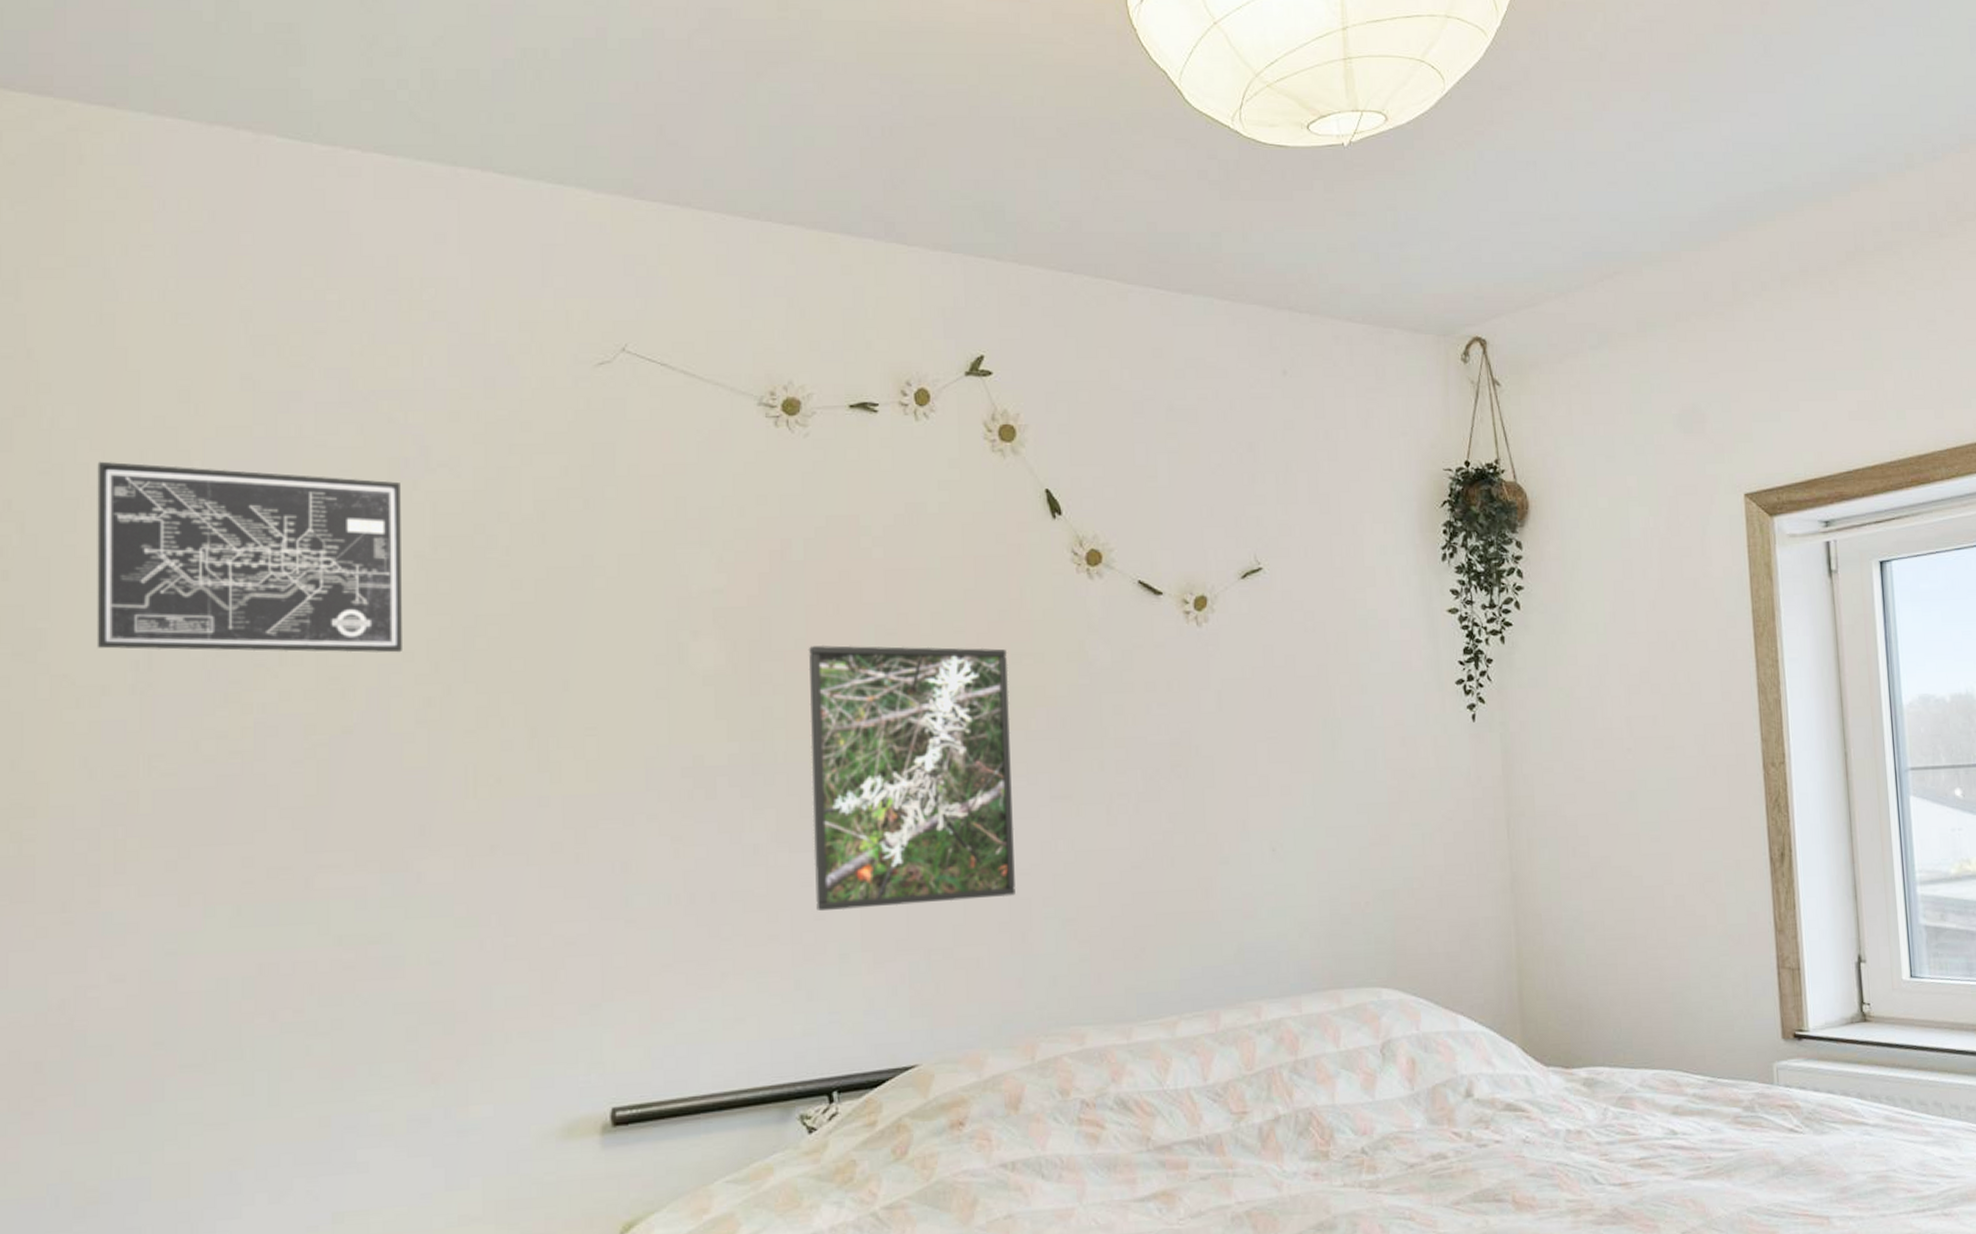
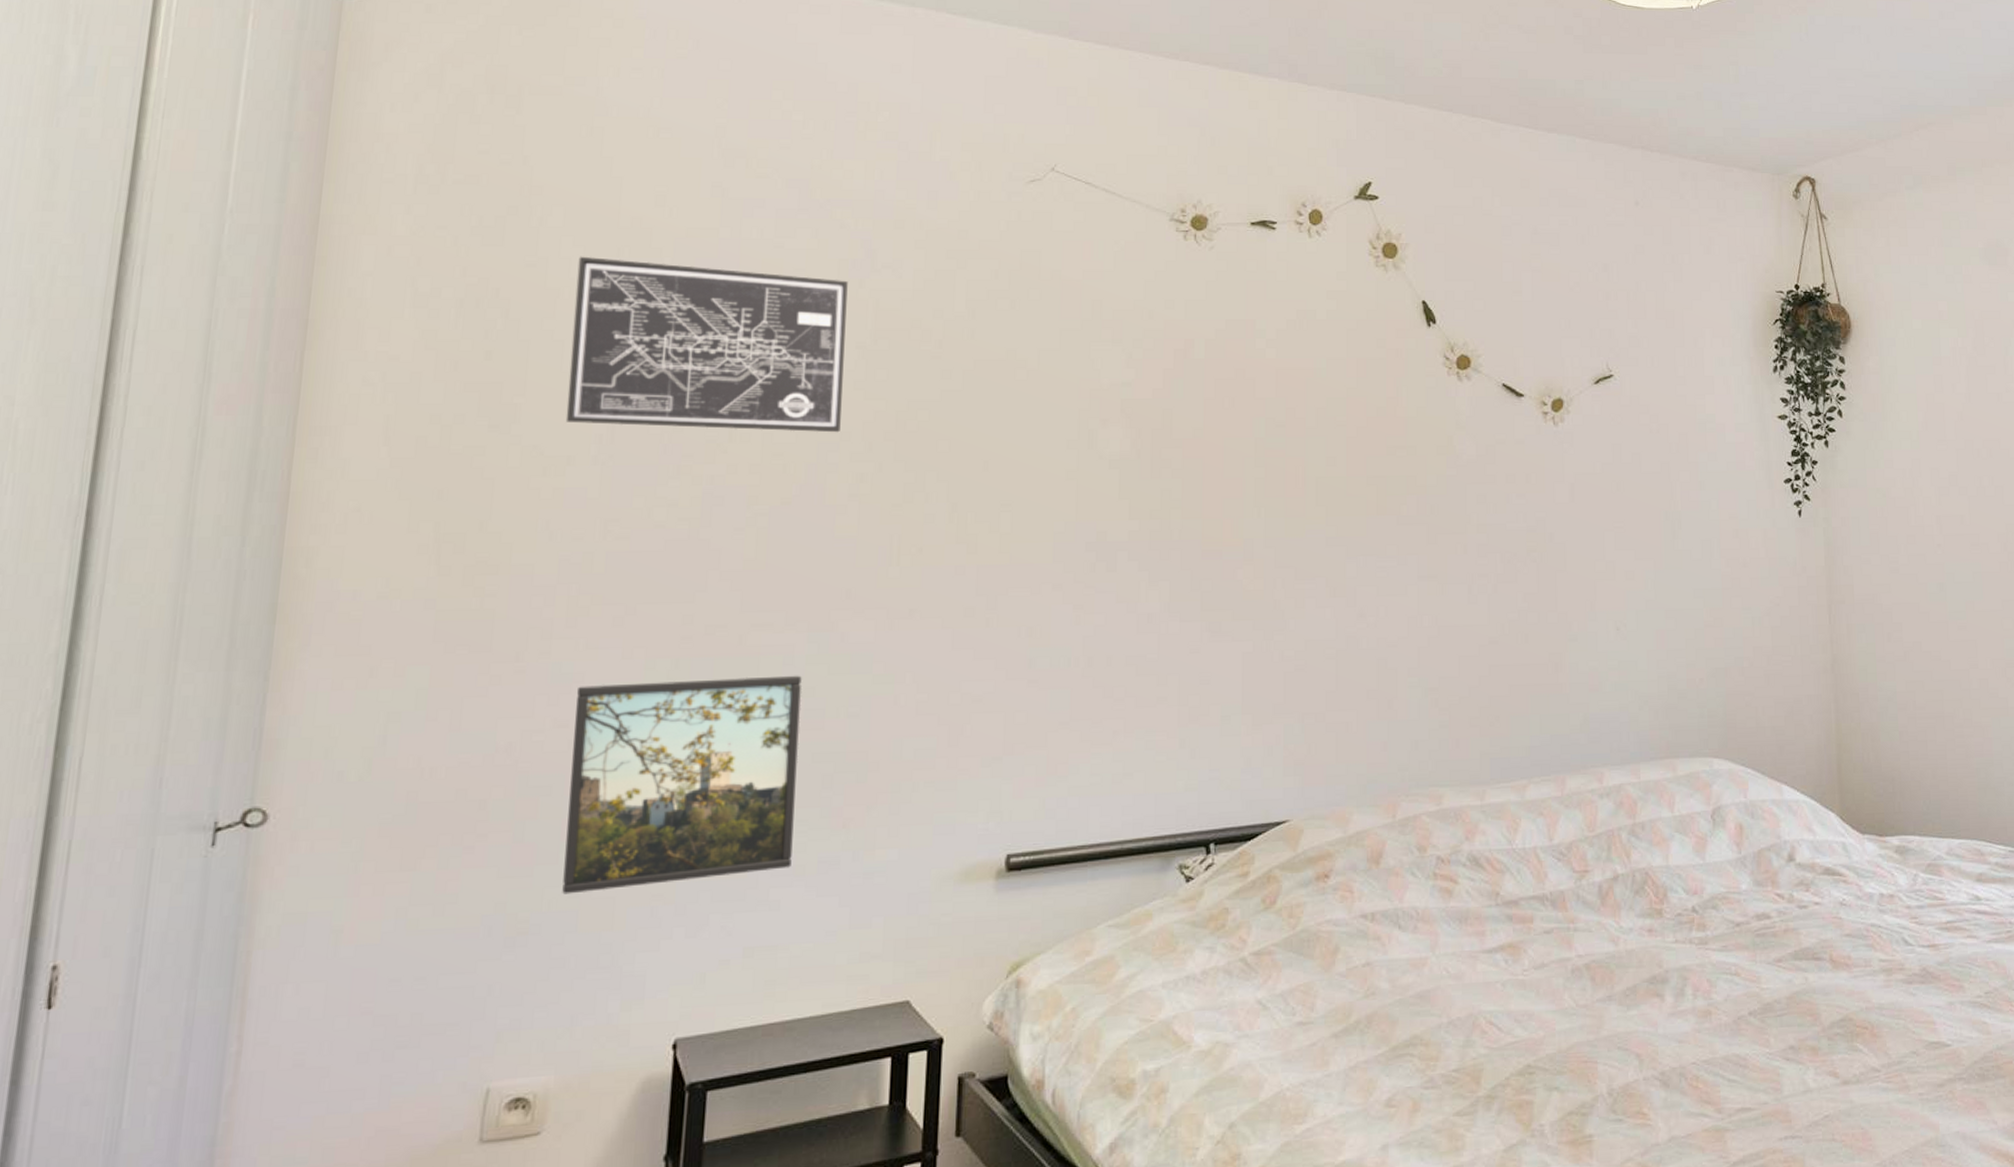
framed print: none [132,920,379,1161] -> present [562,675,802,895]
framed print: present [808,644,1016,911] -> none [1202,434,1384,676]

